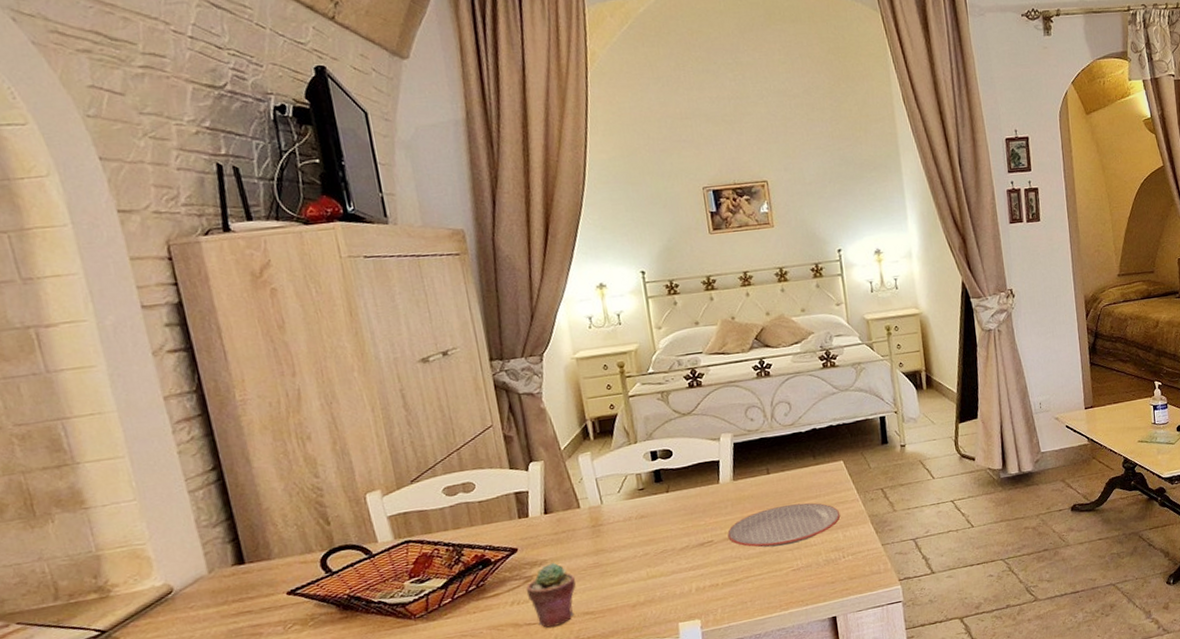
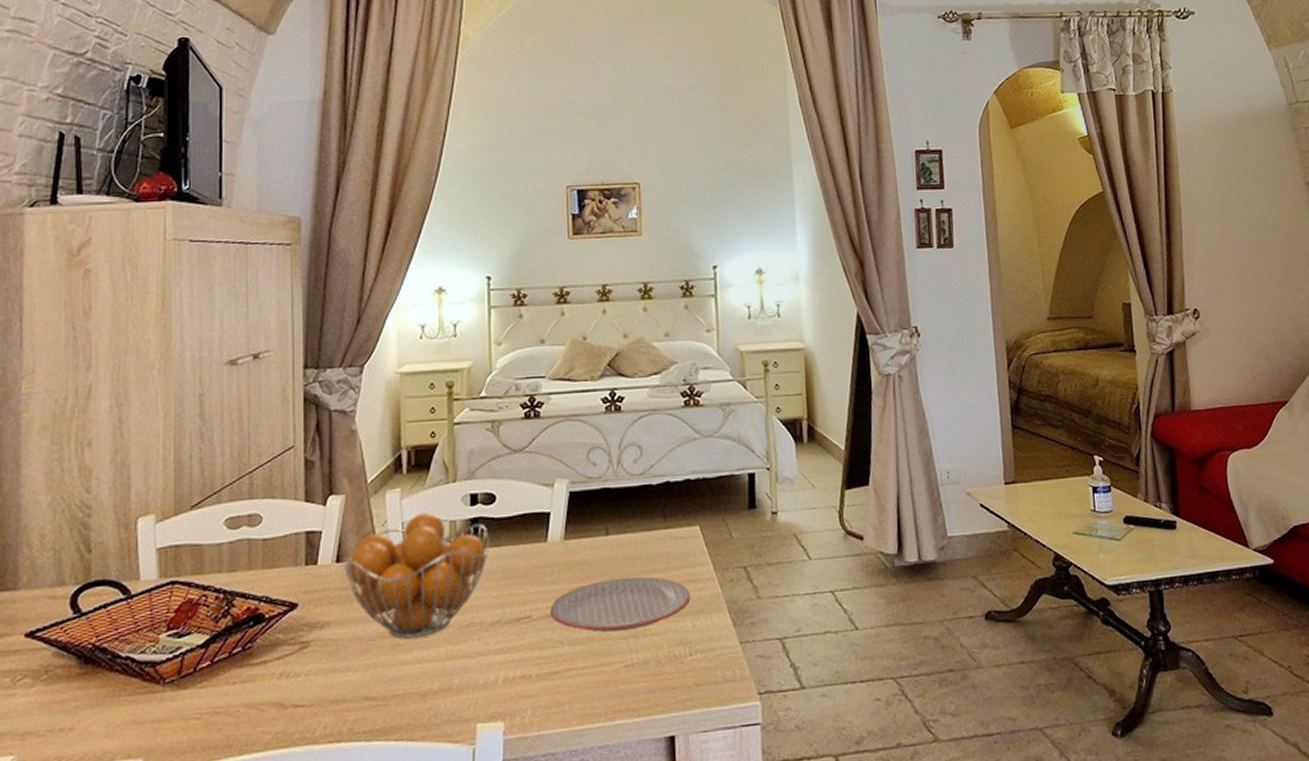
potted succulent: present [526,562,576,628] -> none [299,626,361,713]
fruit basket: none [550,469,672,567] -> present [344,512,490,639]

